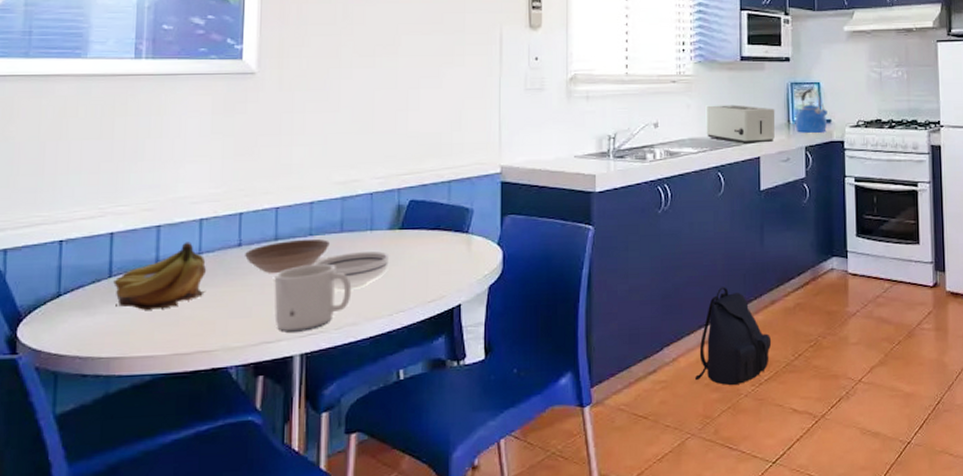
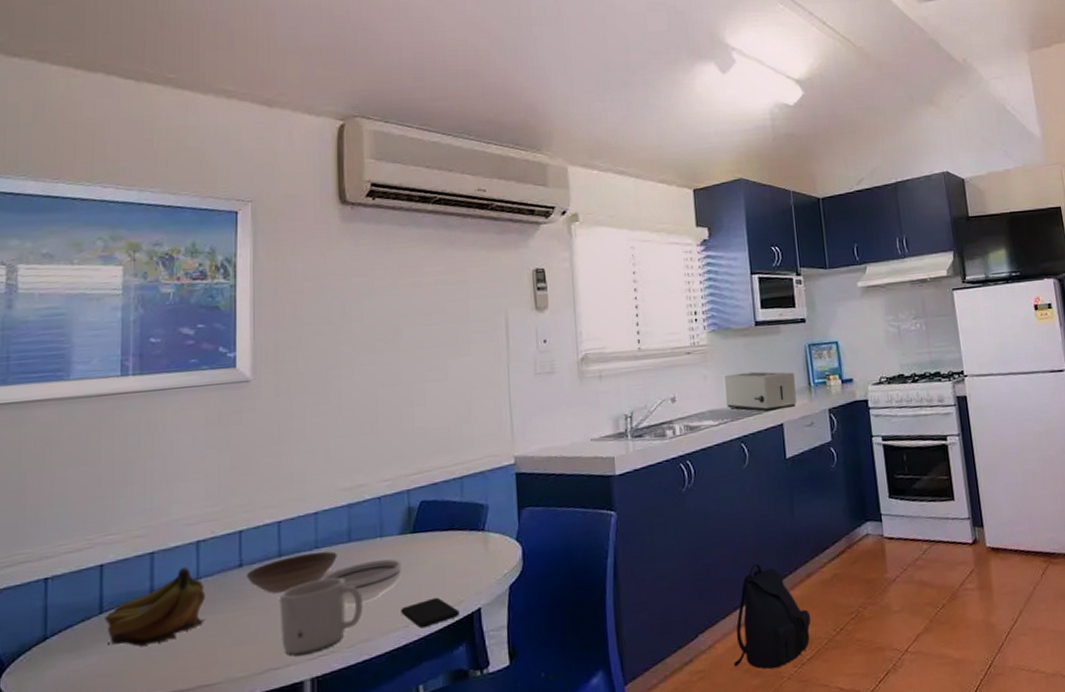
mobile phone: none [386,290,441,318] -> present [401,597,460,629]
kettle: present [795,89,828,133] -> none [816,349,849,395]

